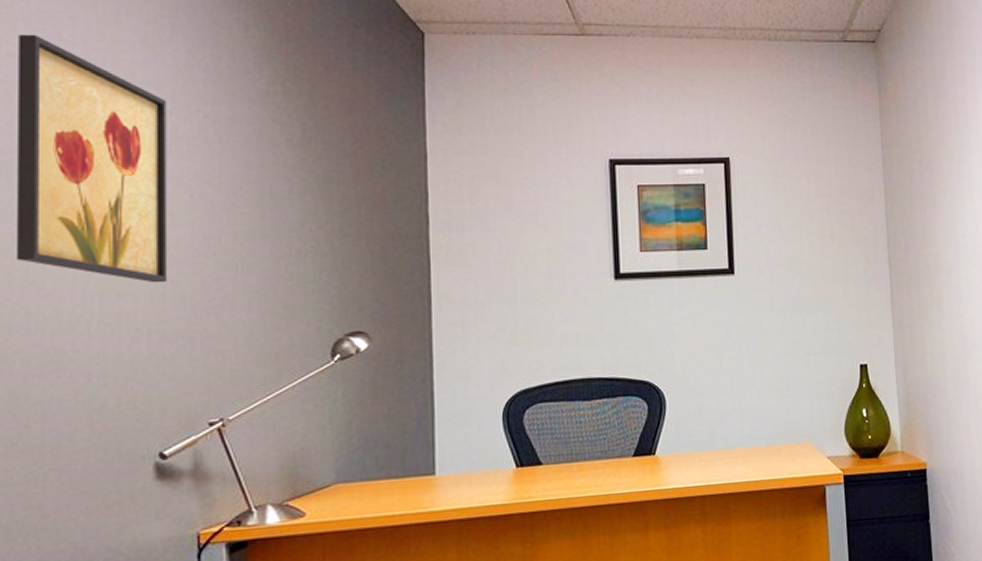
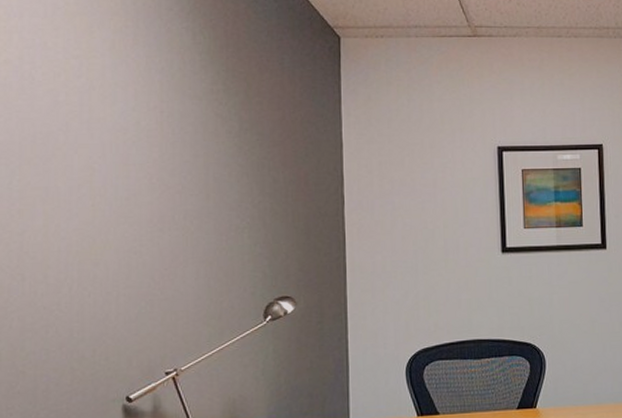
wall art: present [15,34,168,283] -> none [13,44,132,254]

